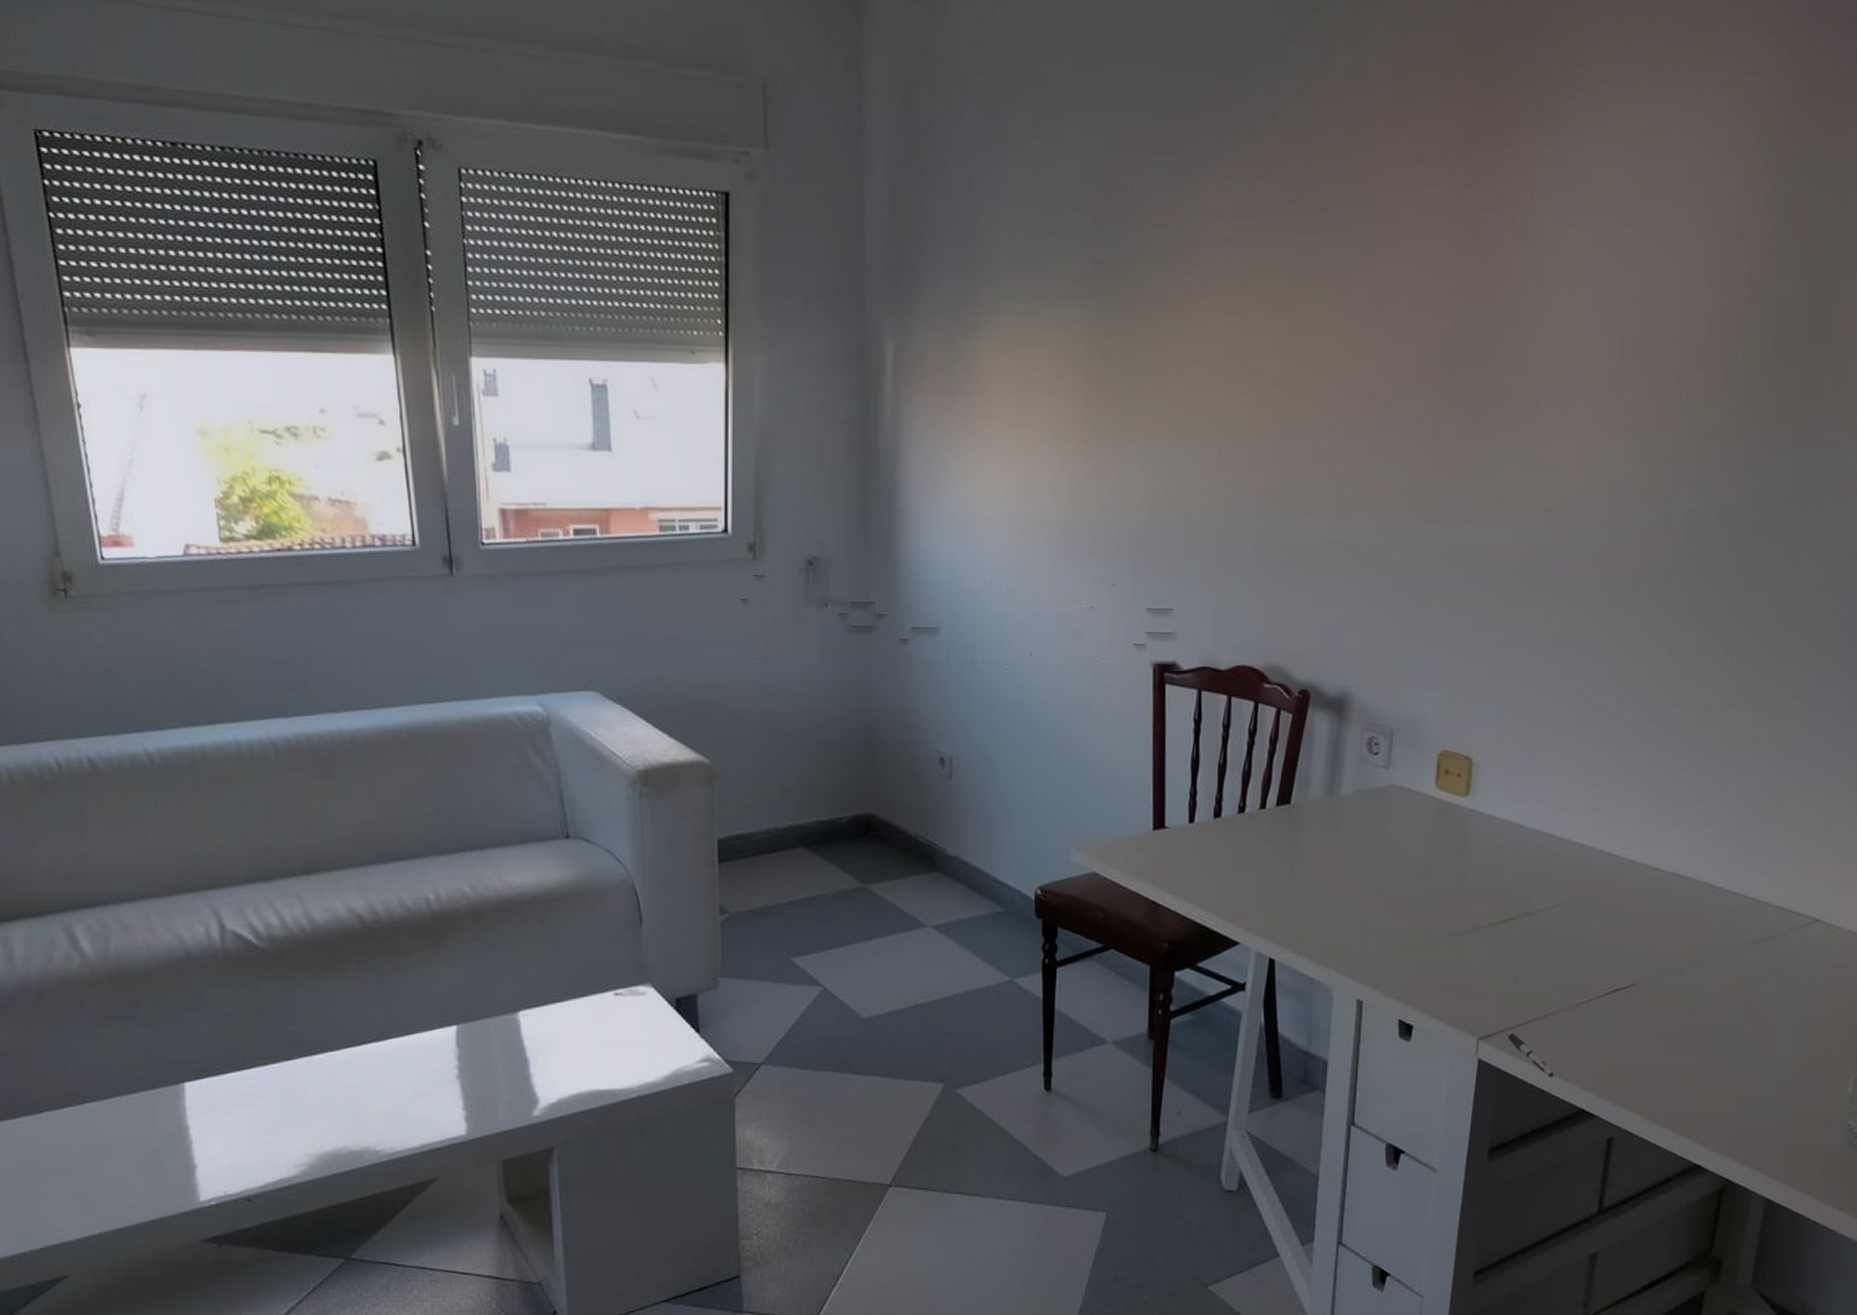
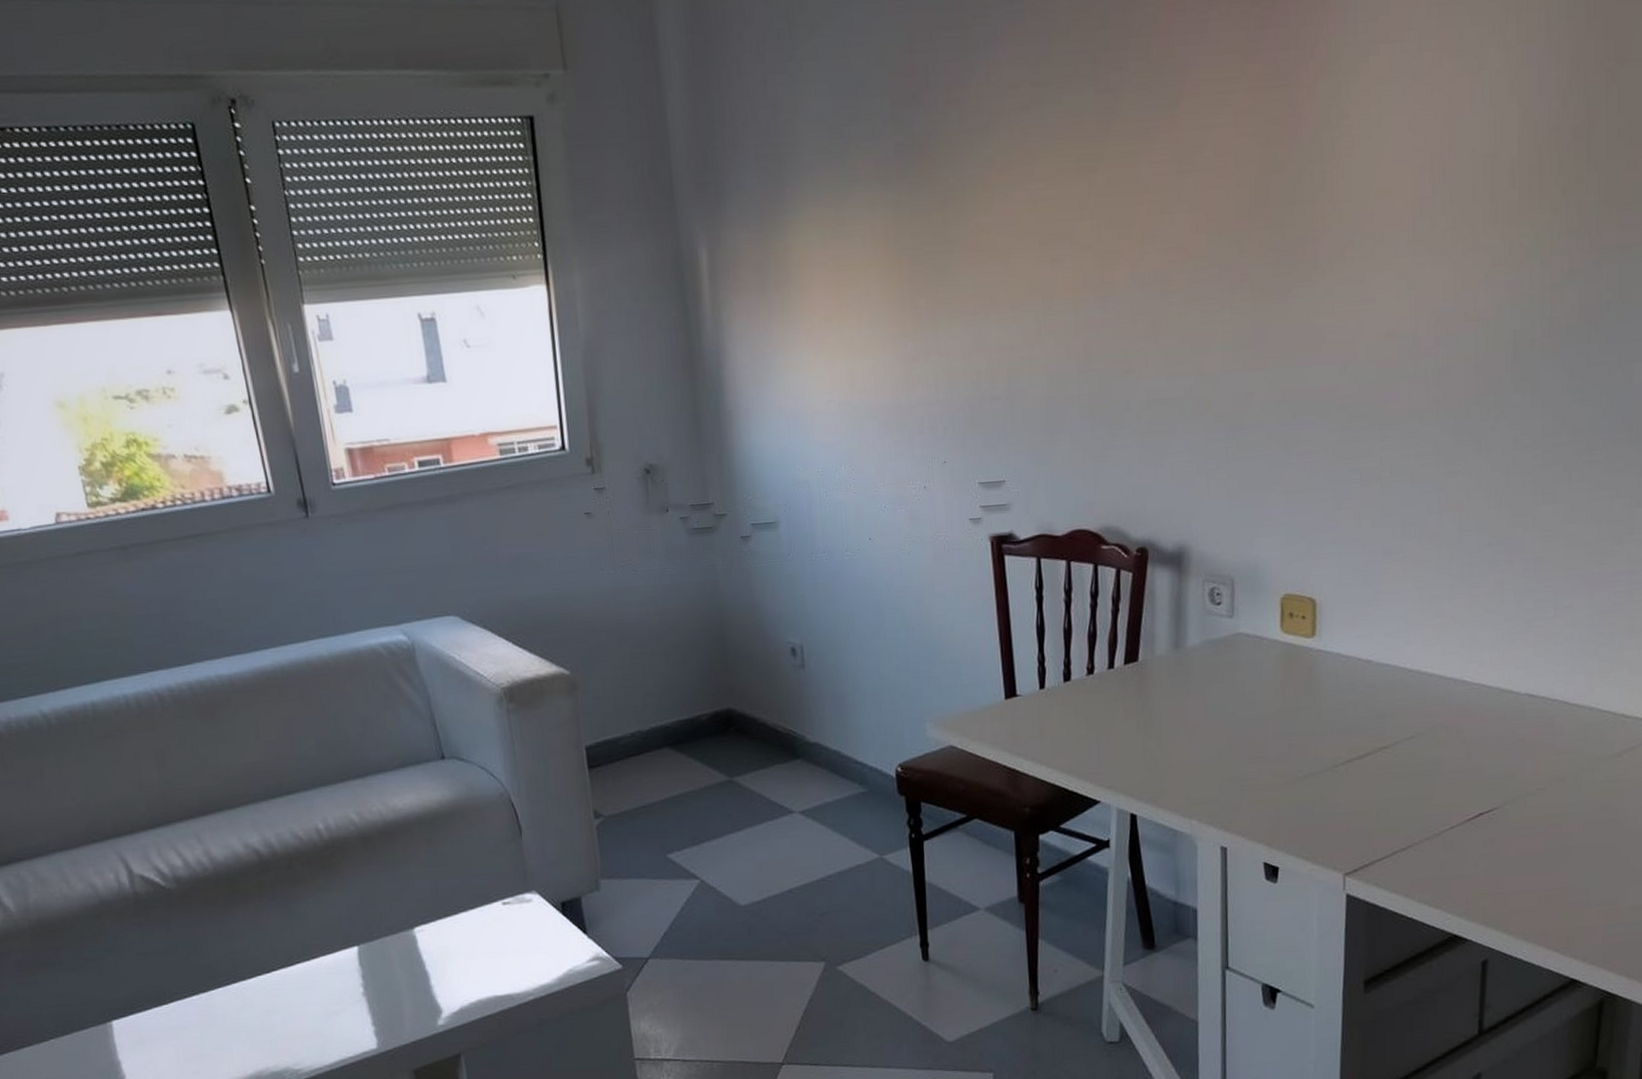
pen: present [1505,1031,1555,1079] -> none [1371,864,1424,907]

